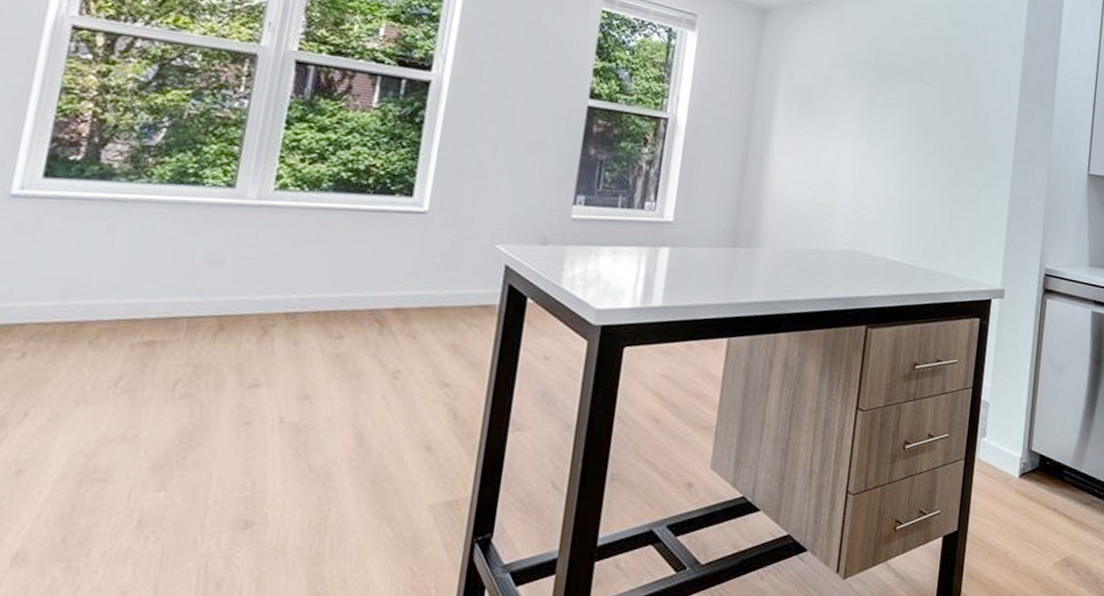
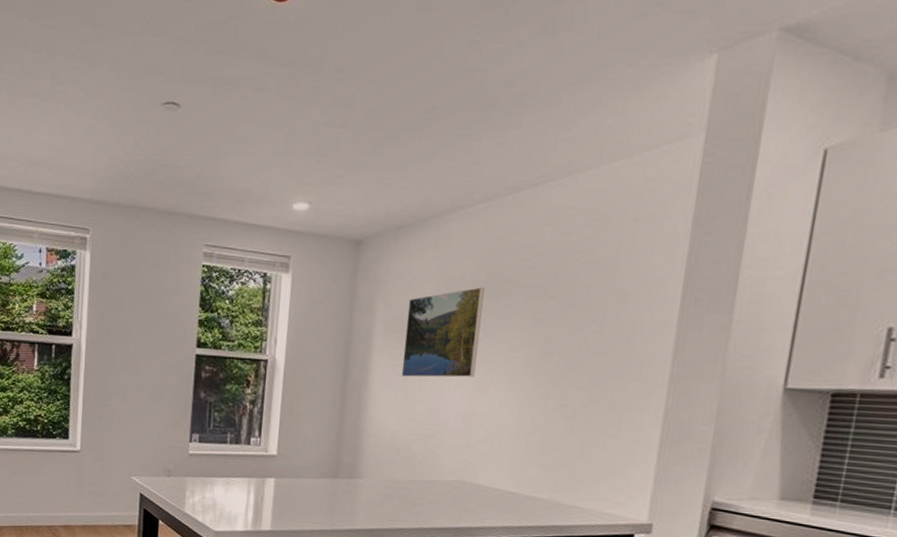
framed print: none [800,66,874,150] -> present [401,287,485,378]

